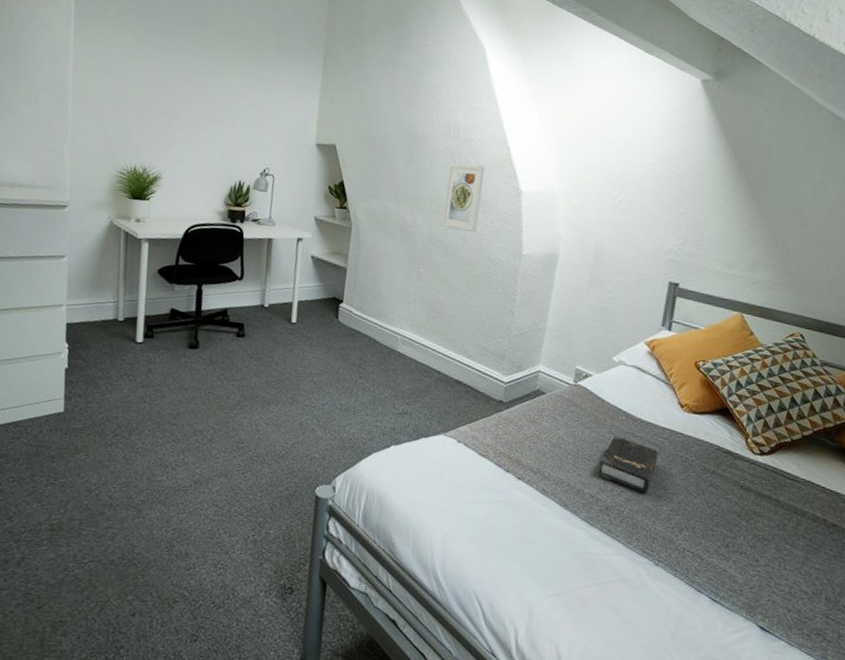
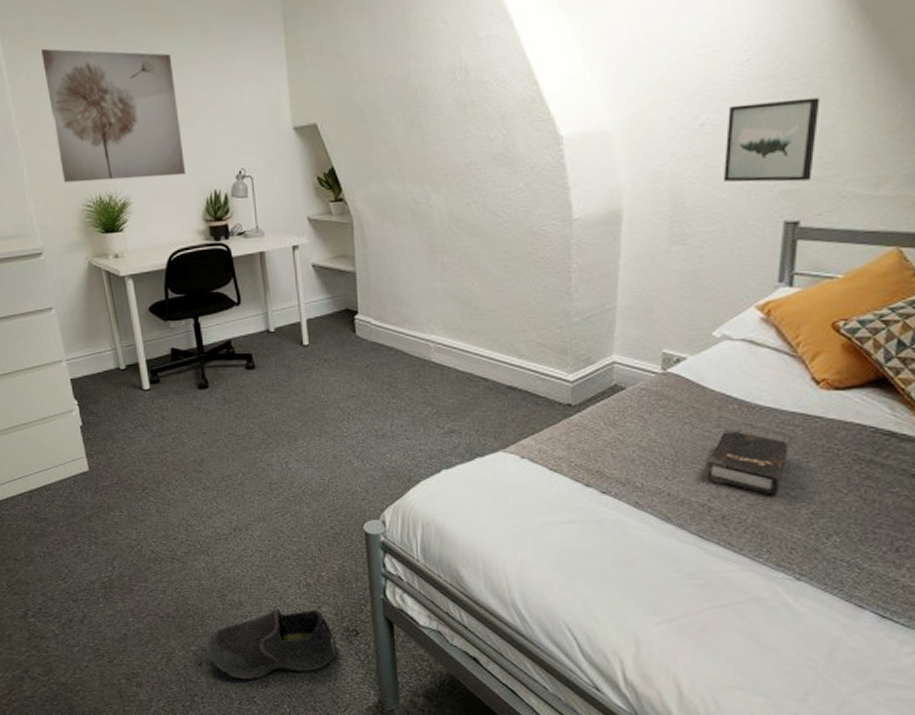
wall art: none [103,37,225,164] -> present [41,48,185,183]
shoe: none [142,561,272,633] -> present [205,607,336,679]
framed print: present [441,163,485,233] -> none [460,113,509,203]
wall art: none [631,192,699,255] -> present [724,97,820,183]

